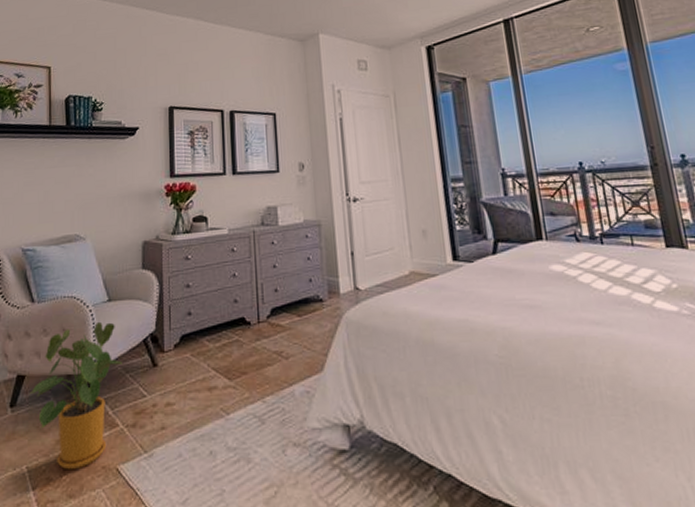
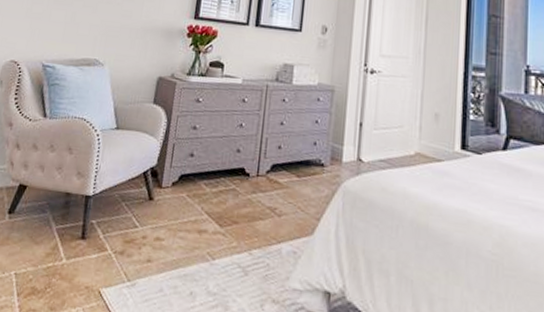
house plant: present [30,321,122,470] -> none [29,146,120,284]

